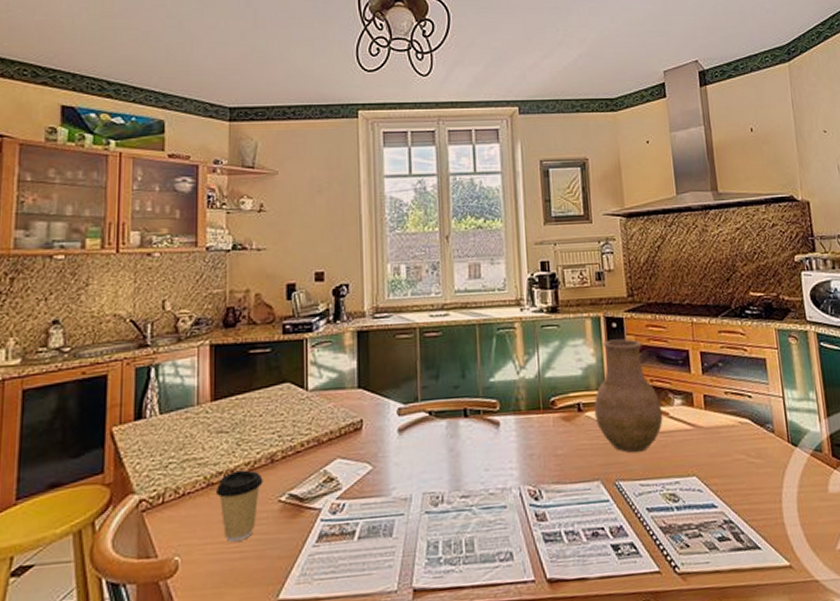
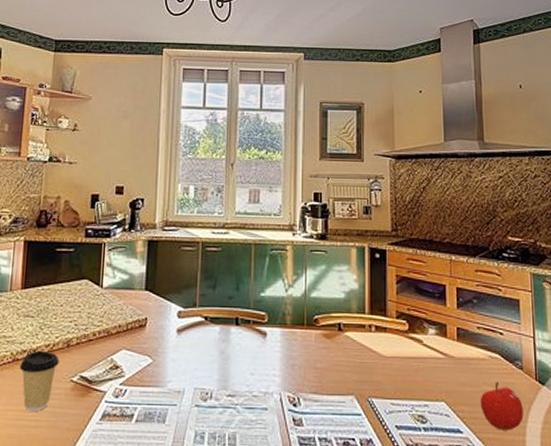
vase: present [594,339,663,454] -> none [353,268,417,374]
fruit: none [732,448,779,500] -> present [480,381,524,431]

